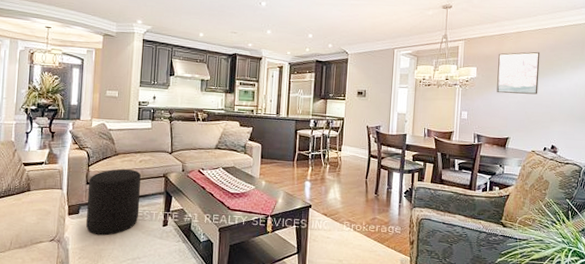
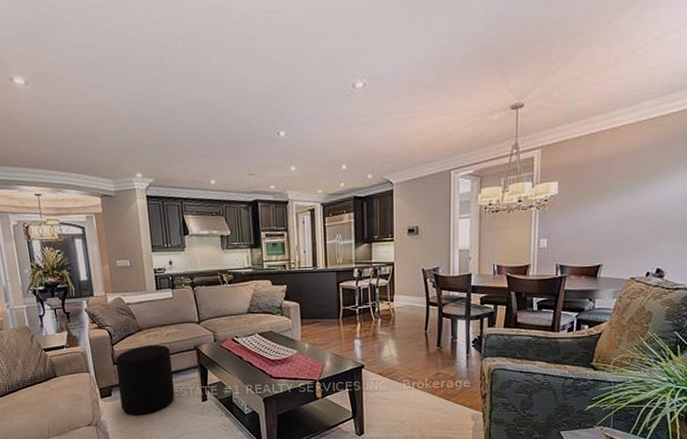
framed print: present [496,51,540,95] -> none [585,151,644,211]

